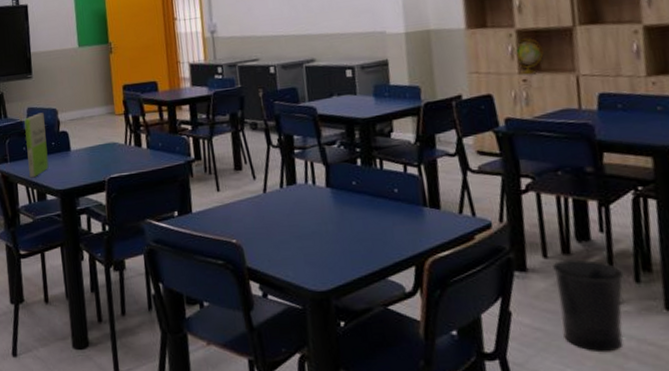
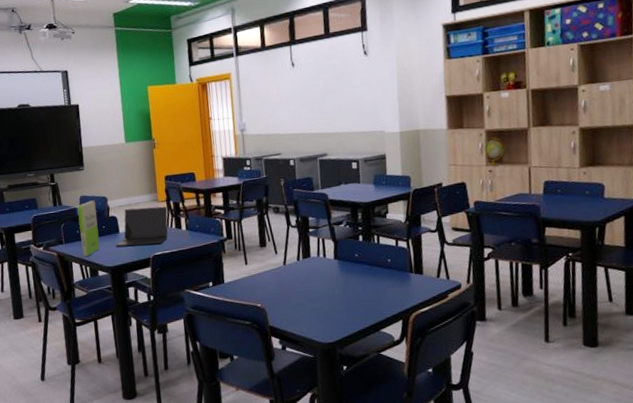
laptop: none [66,120,126,168] -> present [116,206,168,248]
waste bin: present [552,258,624,351] -> none [505,309,556,379]

